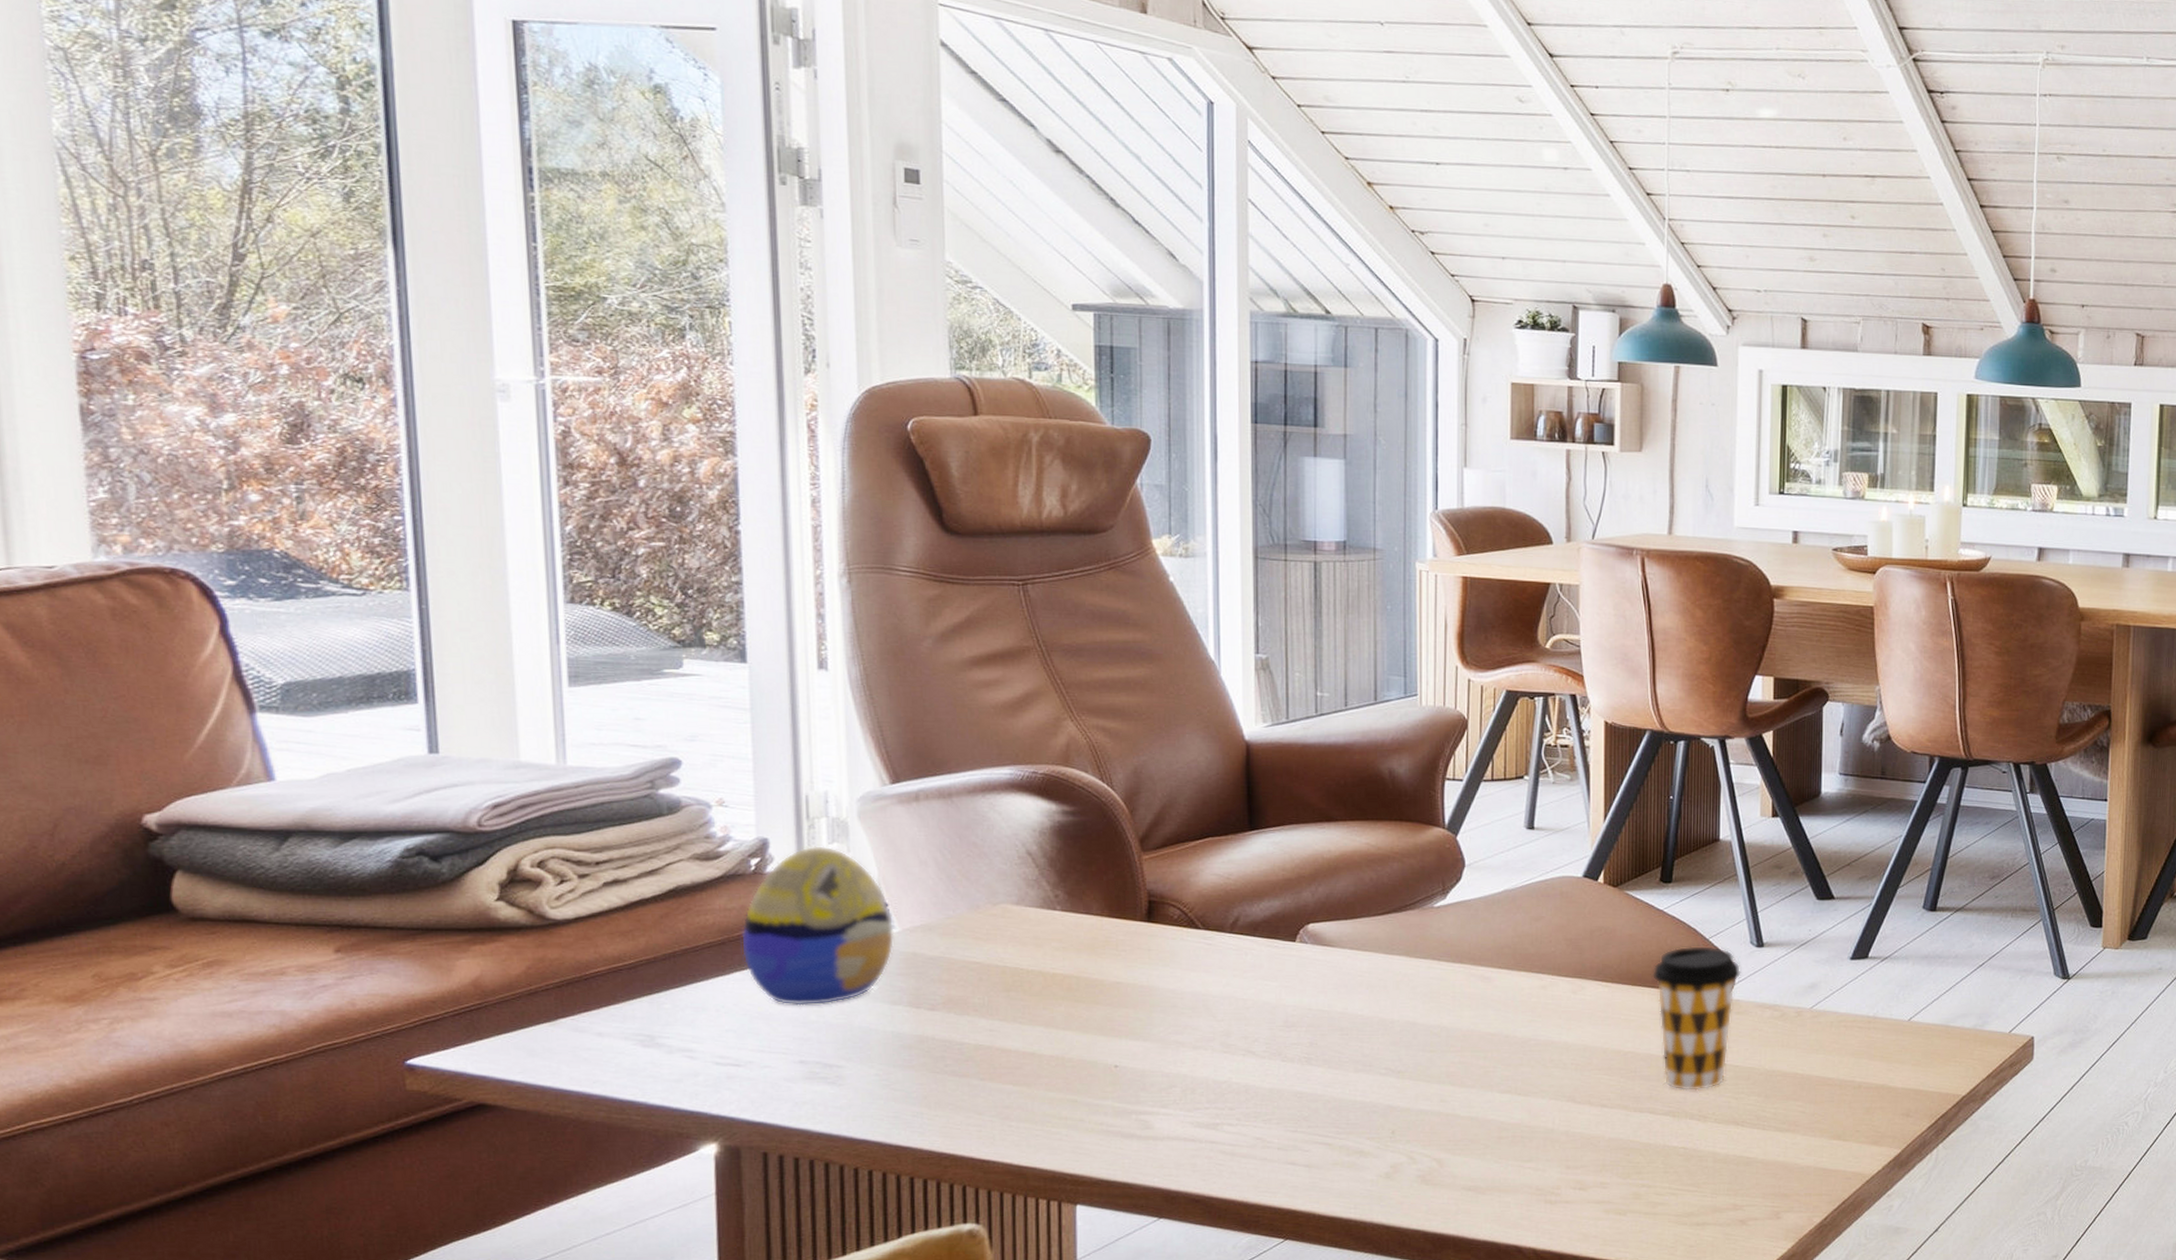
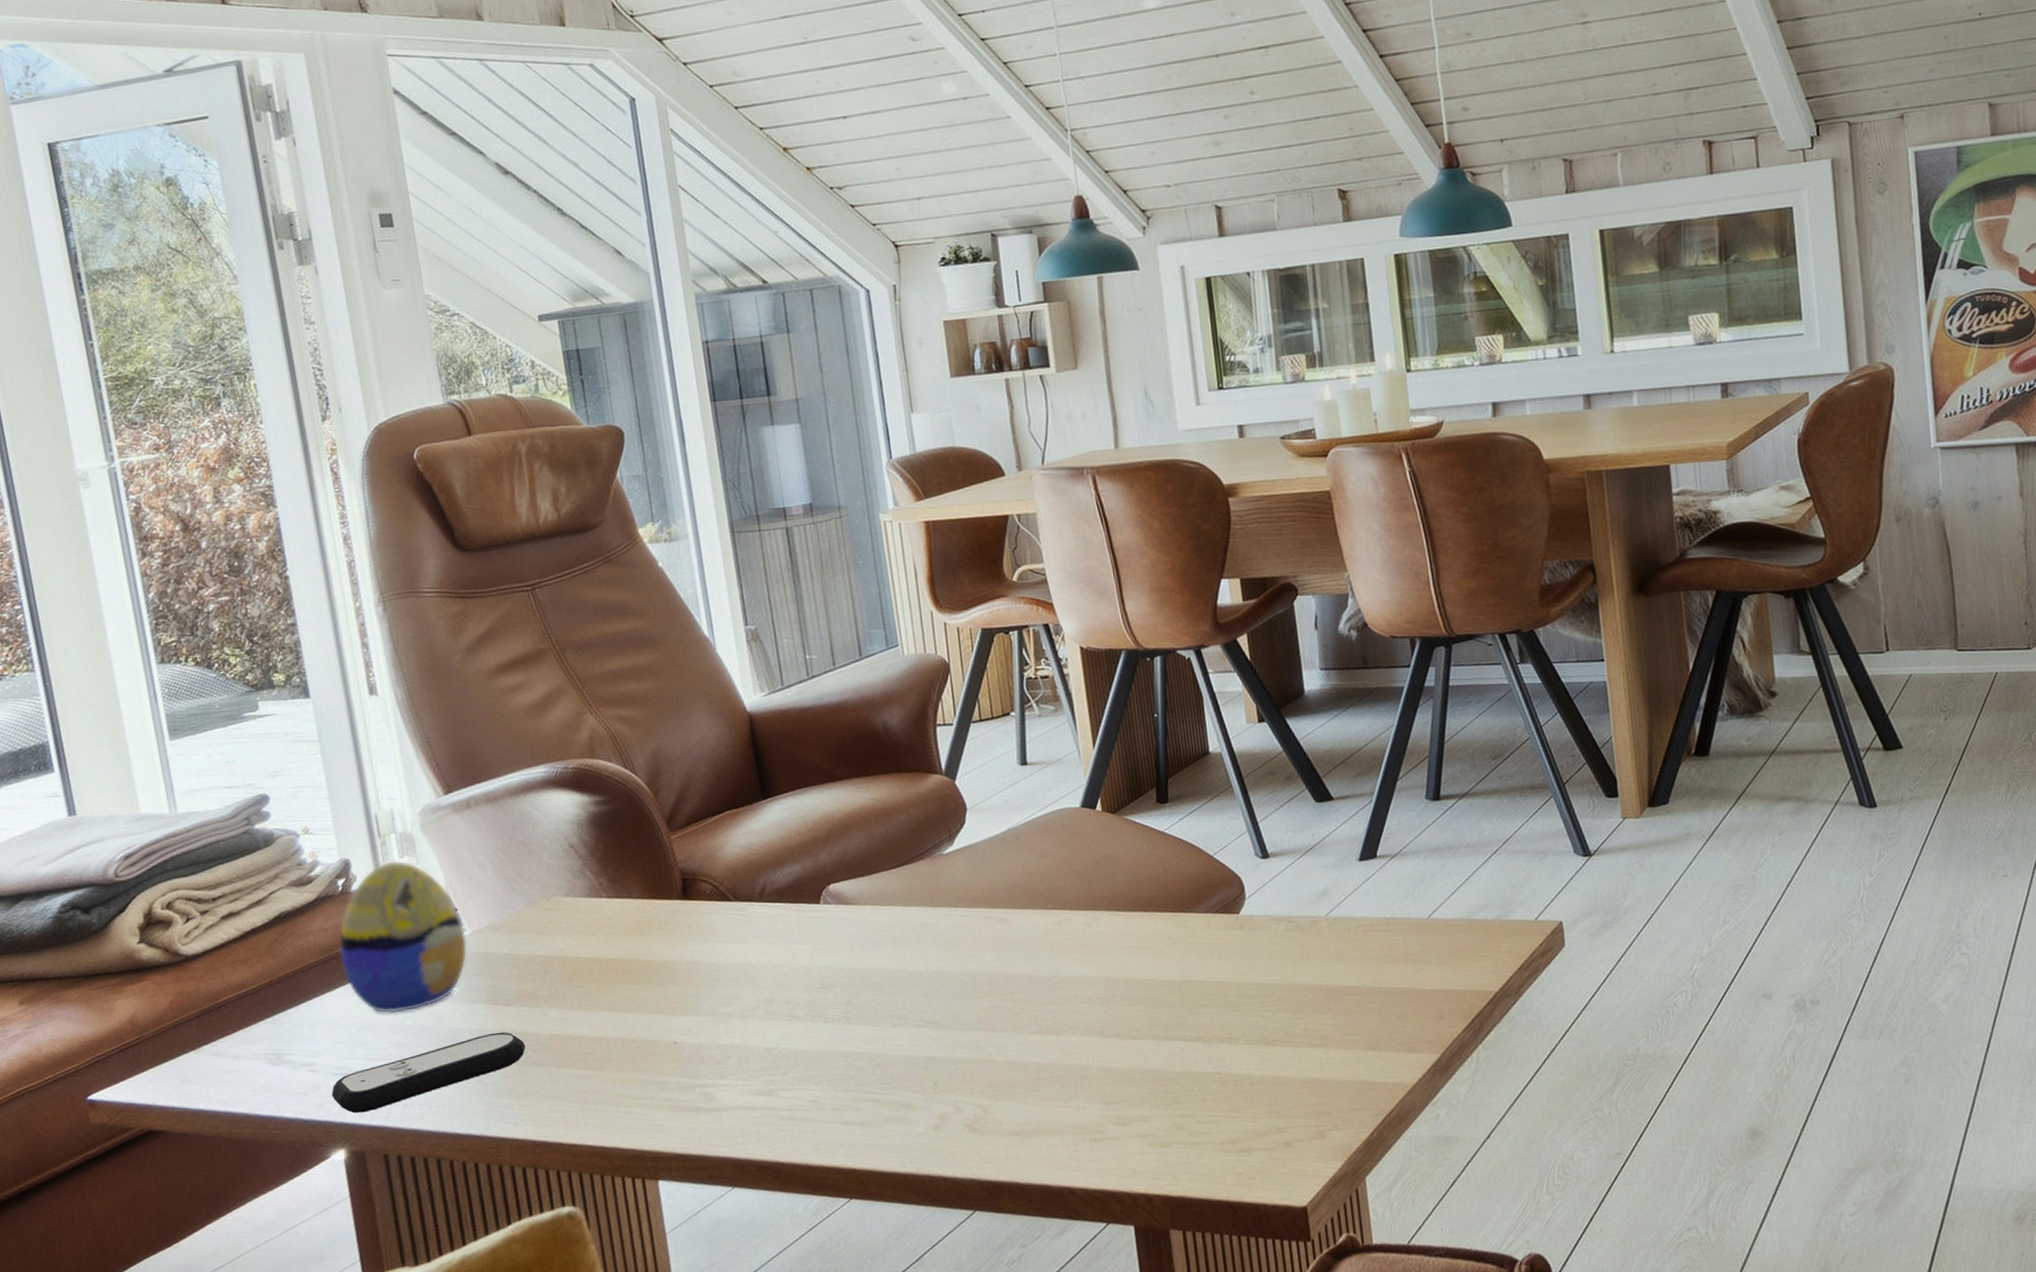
remote control: none [710,1037,946,1107] -> present [331,1032,526,1114]
coffee cup: present [1653,946,1741,1090] -> none [1162,863,1251,1015]

